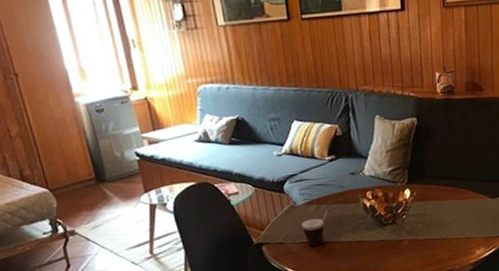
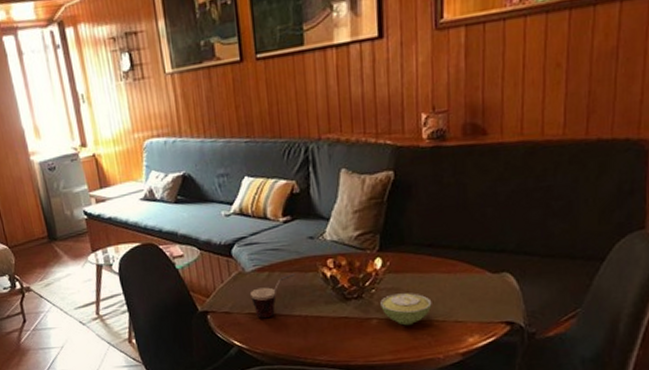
sugar bowl: none [410,217,449,244] -> present [380,293,432,326]

